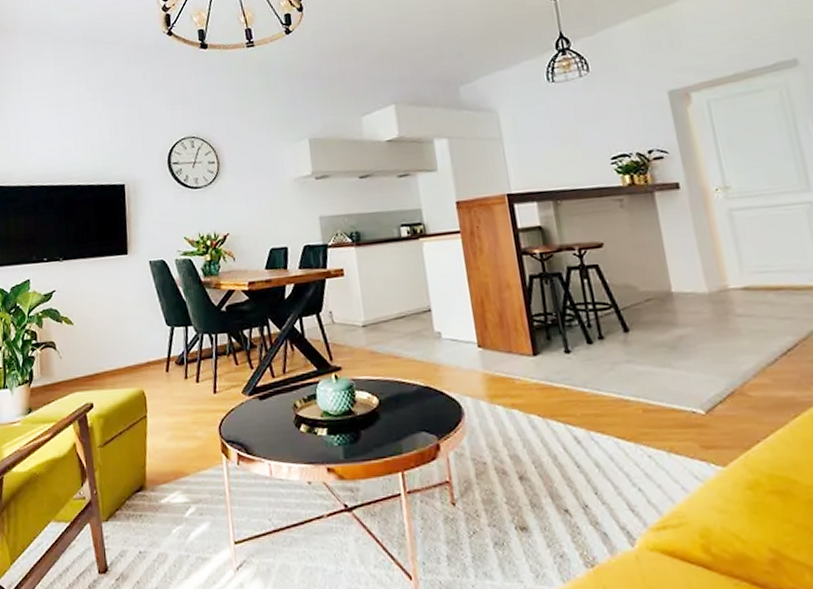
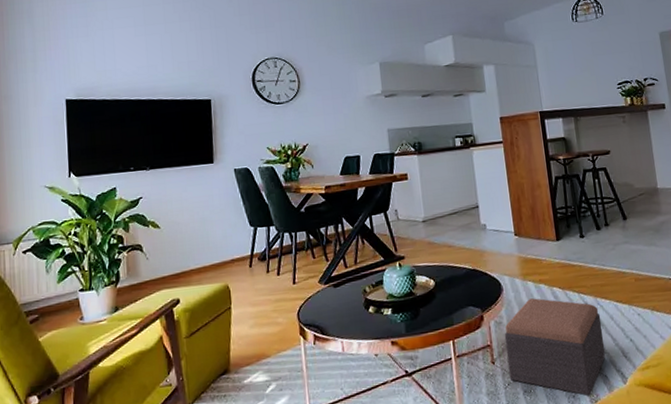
footstool: none [467,426,605,558] -> present [504,298,606,396]

